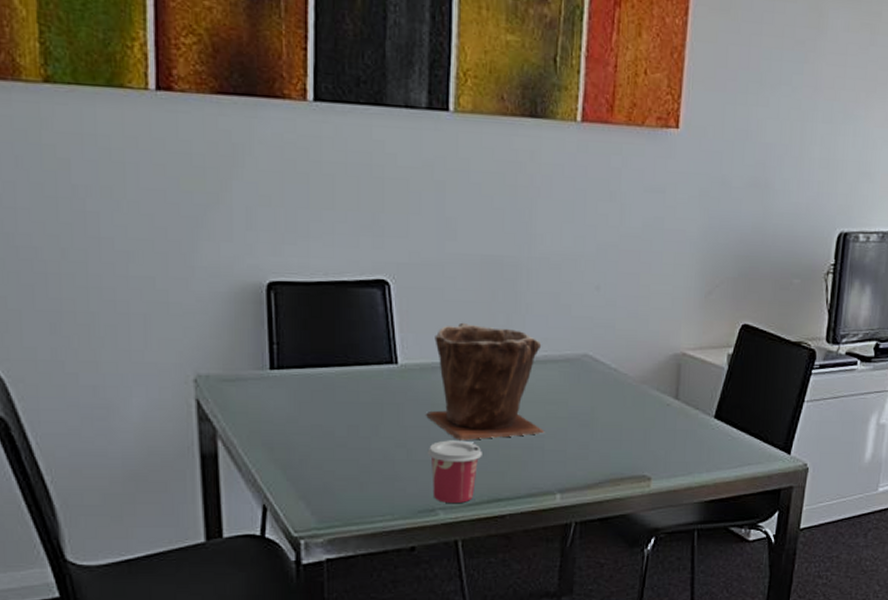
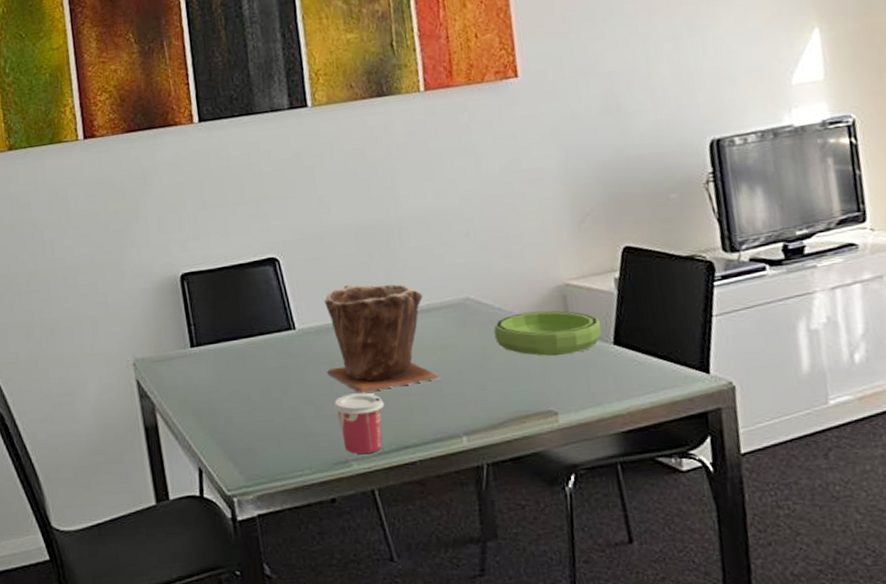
bowl: none [606,376,707,424] -> present [494,310,602,357]

